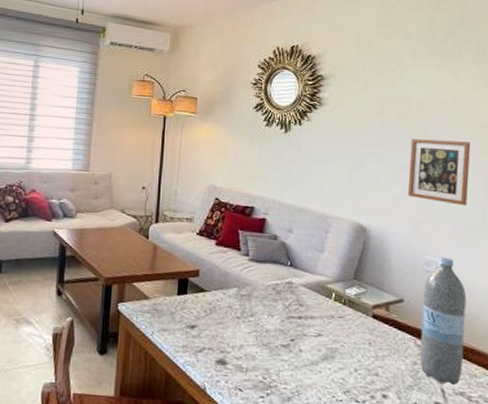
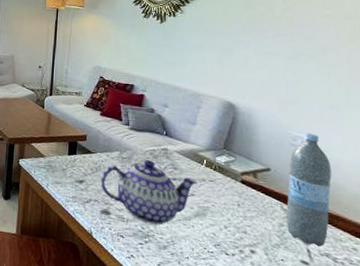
teapot: none [215,296,326,374] -> present [100,160,198,225]
picture frame: present [407,138,471,206] -> none [274,28,336,88]

